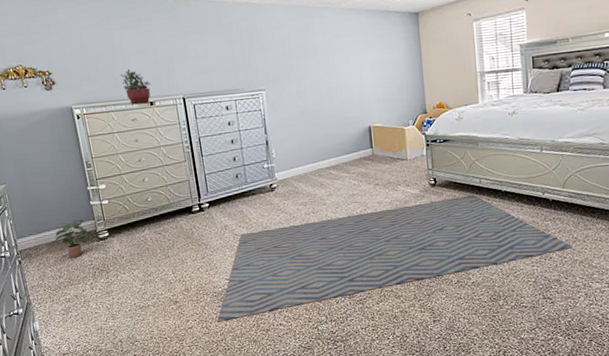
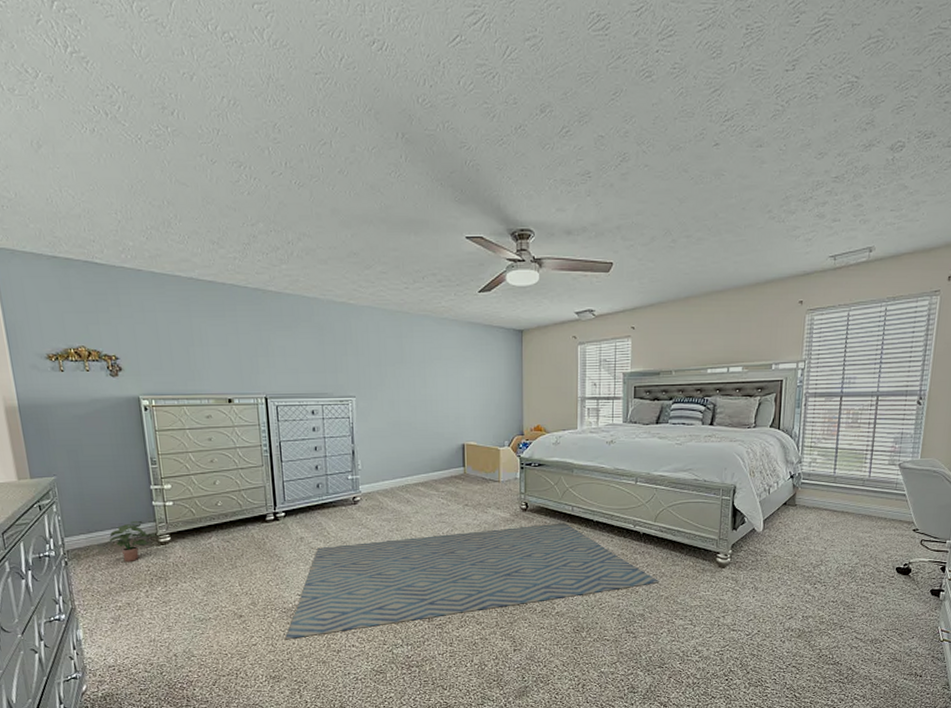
succulent plant: present [120,69,158,106] -> none [197,361,237,401]

